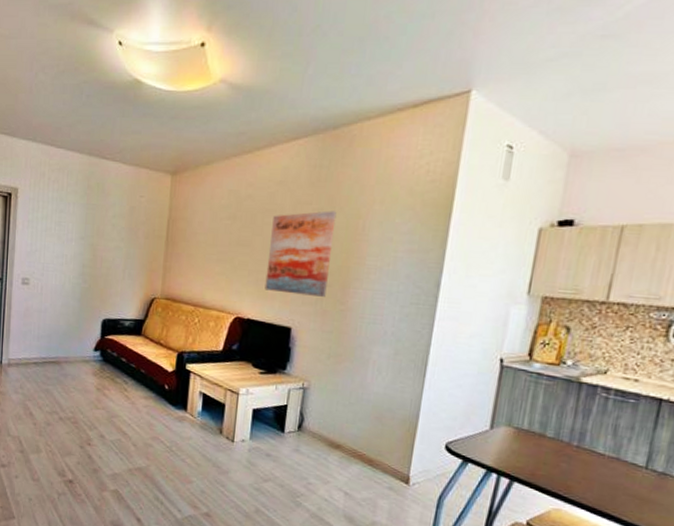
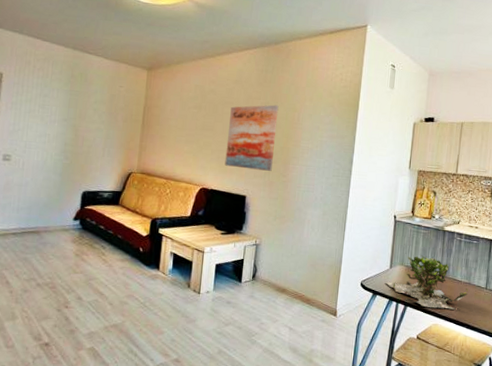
plant: none [482,415,615,493] -> present [385,255,469,310]

